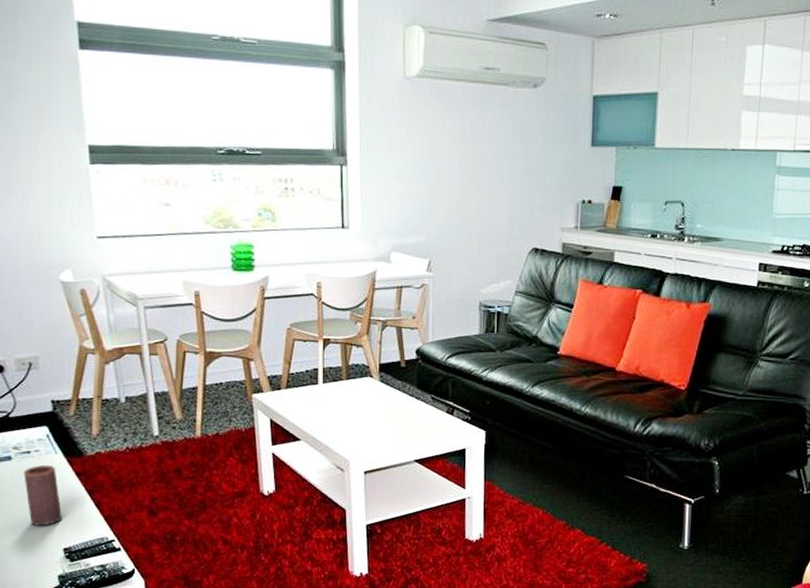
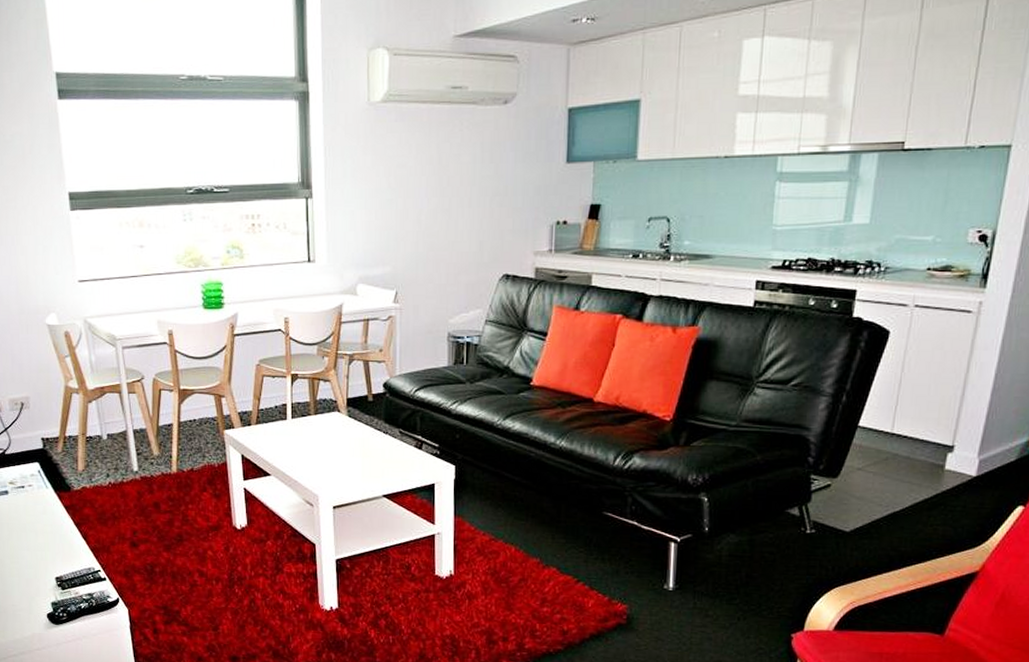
candle: present [23,464,62,526] -> none [19,498,53,556]

